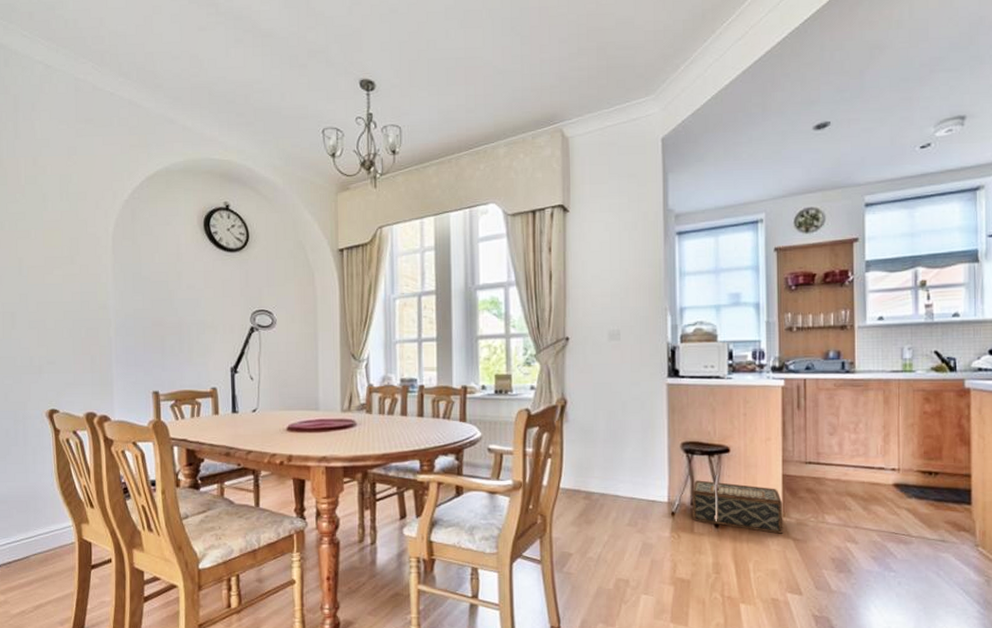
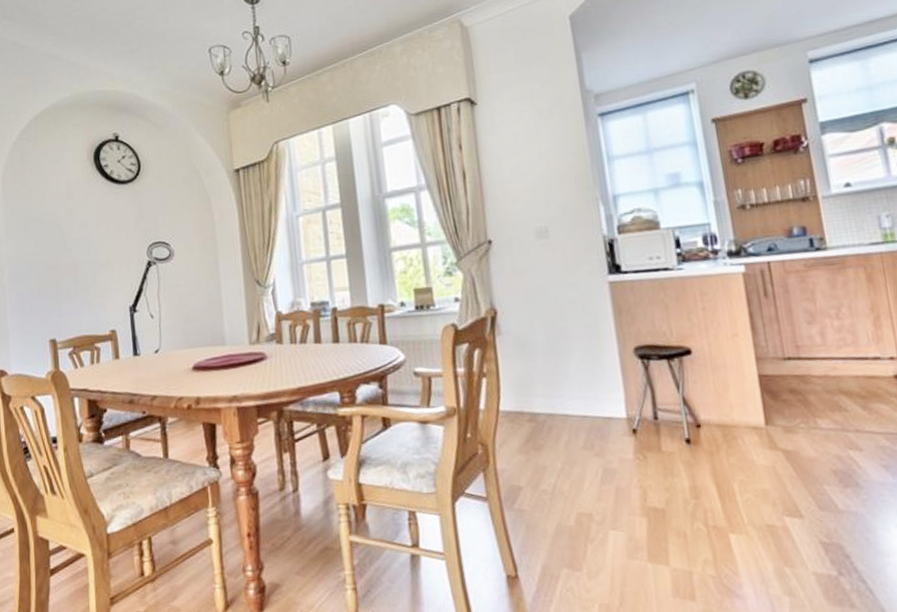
woven basket: present [692,480,784,534] -> none [653,389,770,446]

